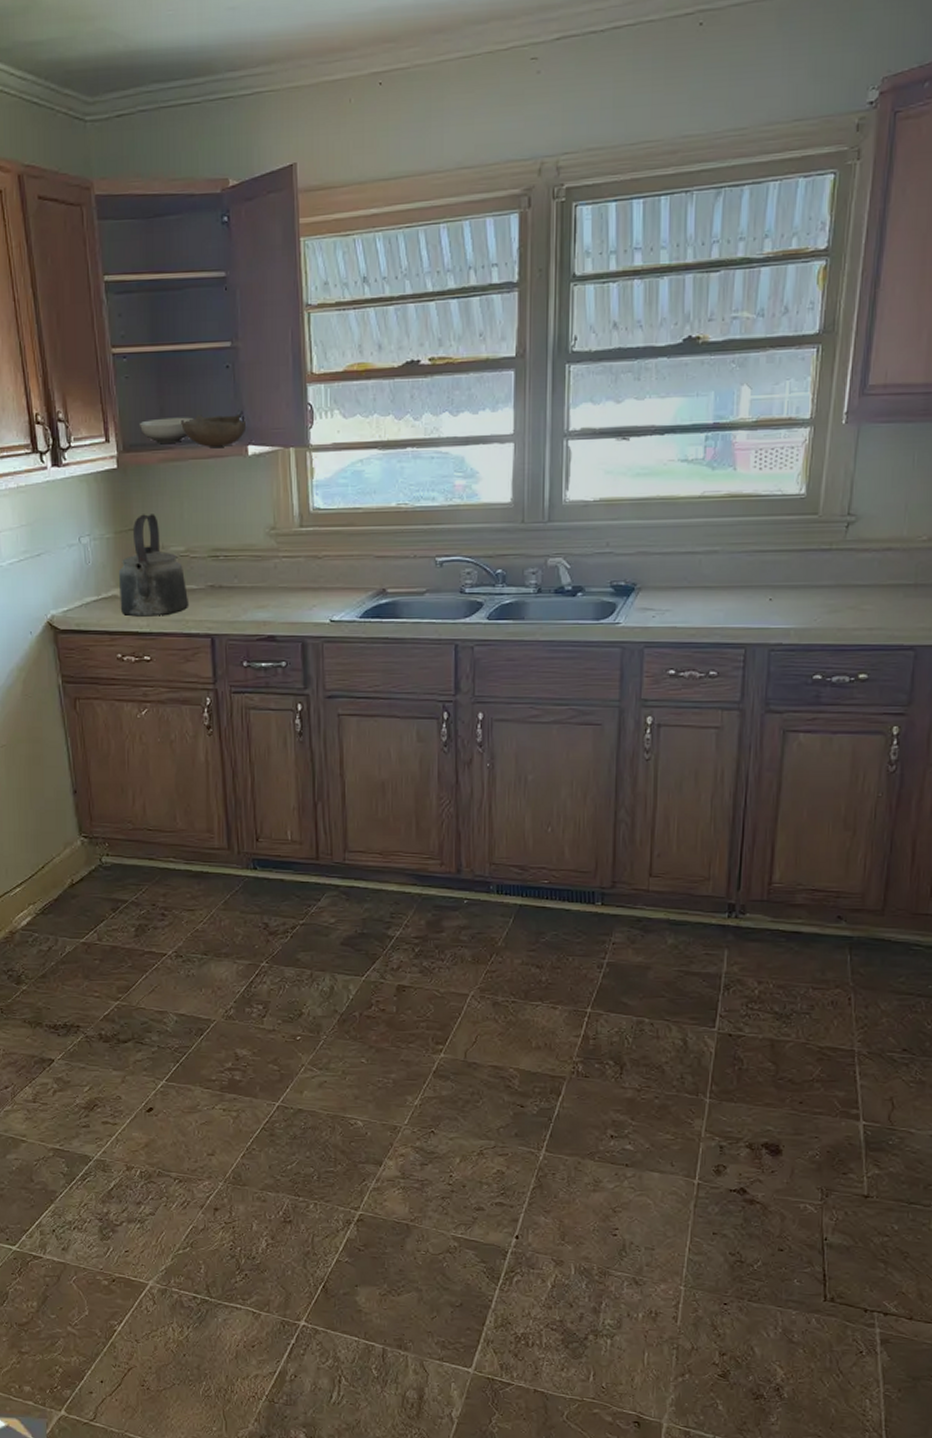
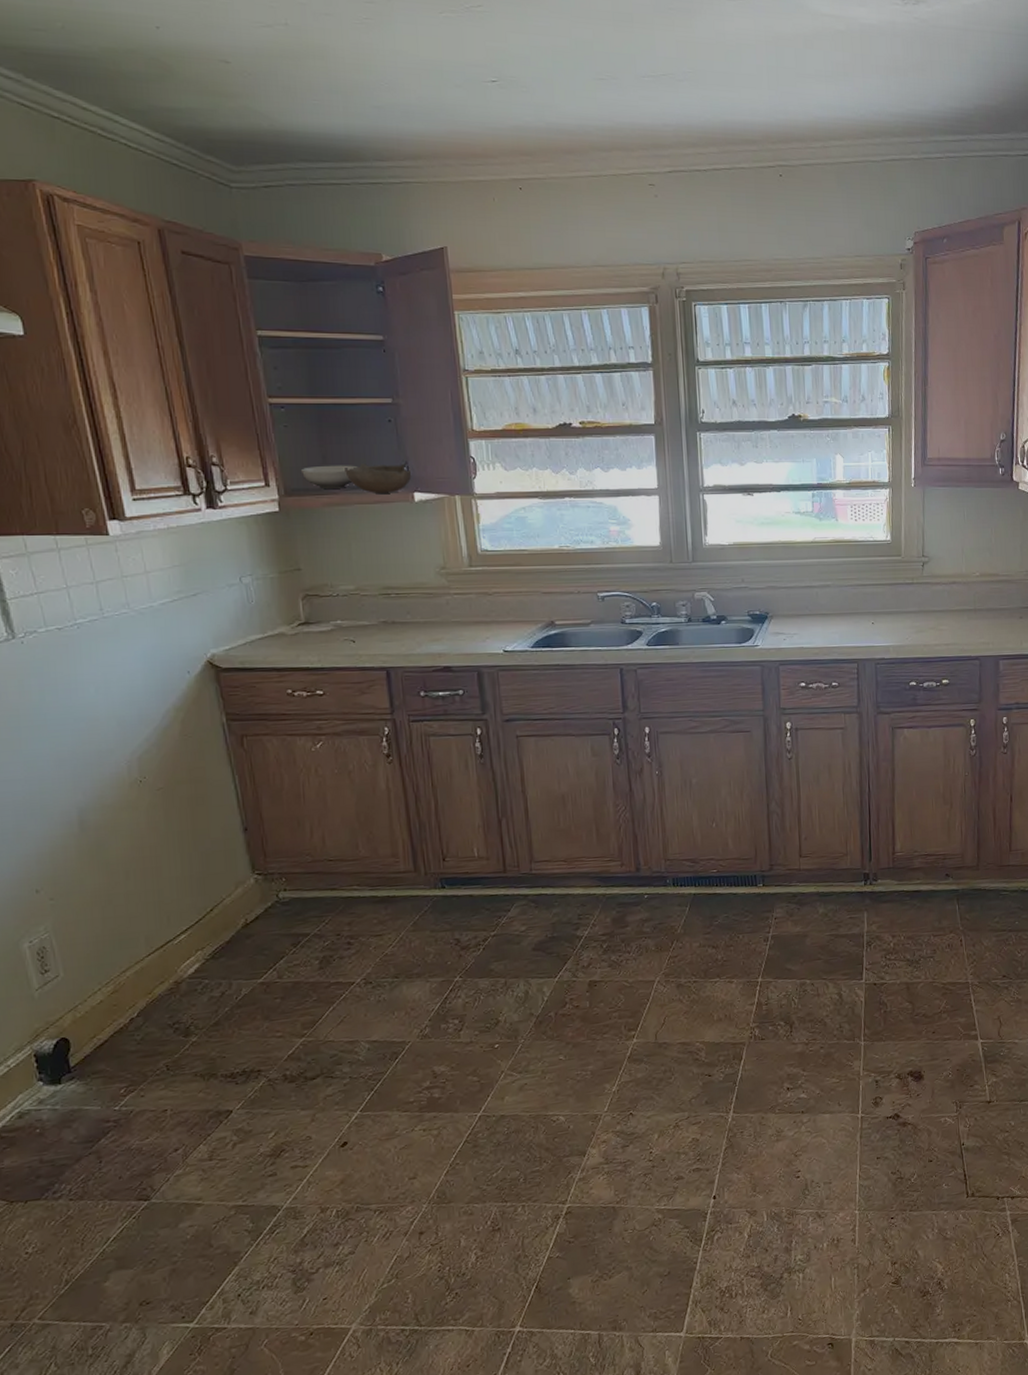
kettle: present [118,514,190,618] -> none [284,555,362,654]

